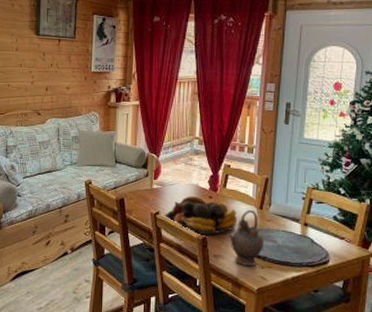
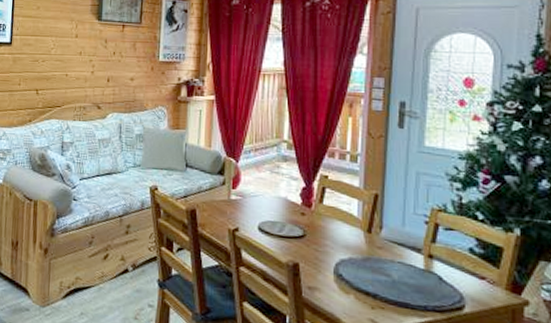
fruit bowl: present [162,196,238,234] -> none [242,211,338,261]
teapot: present [228,209,265,267] -> none [326,232,375,305]

